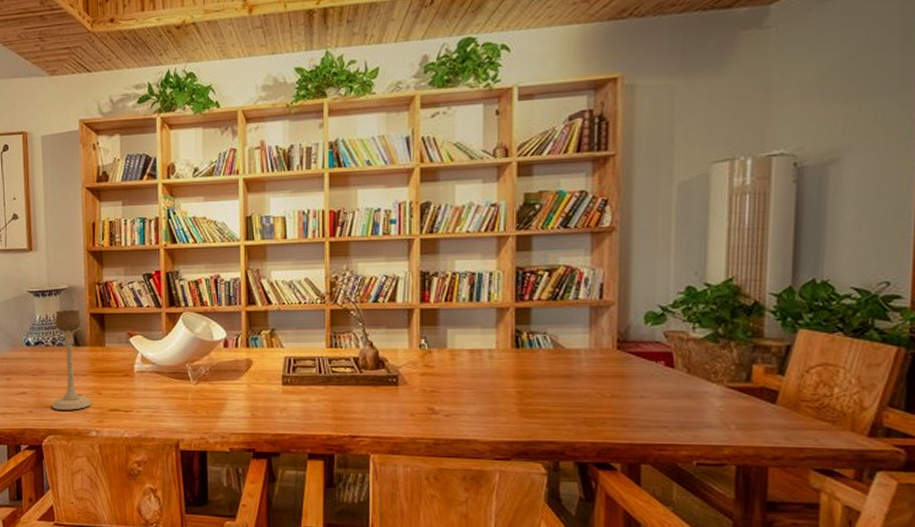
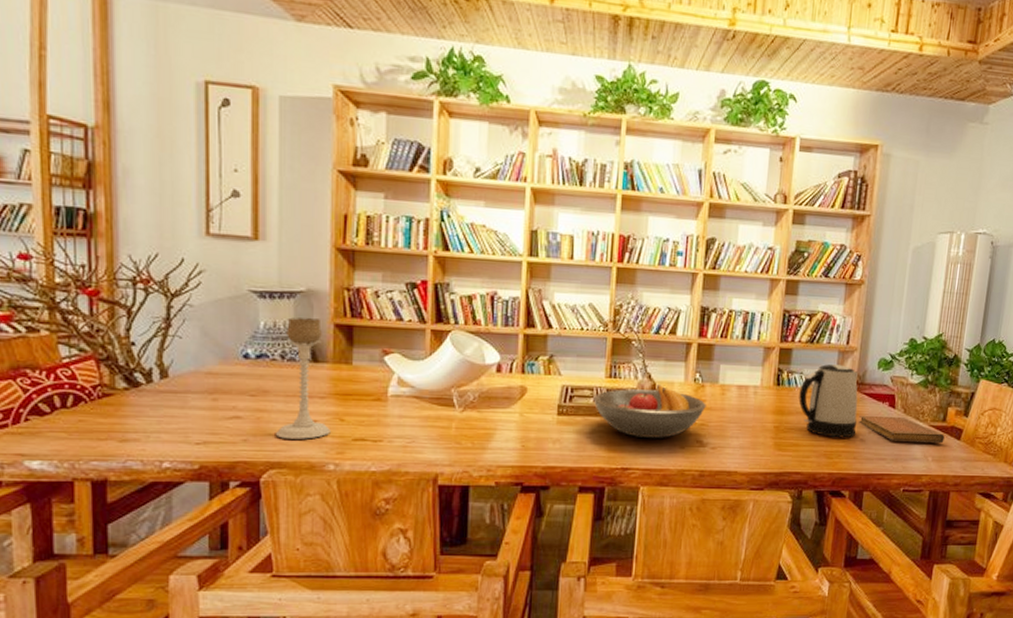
fruit bowl: none [316,352,435,406] -> present [593,385,706,438]
kettle: none [544,322,624,403] -> present [798,364,859,438]
notebook: none [625,376,751,408] -> present [859,415,945,444]

